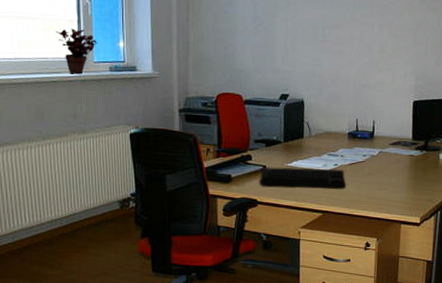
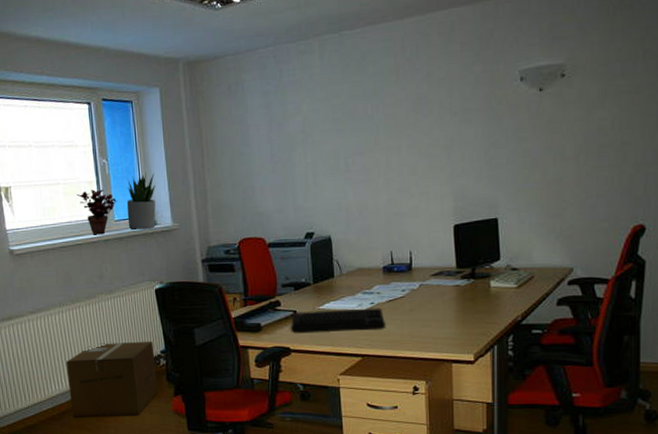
box: none [31,182,126,255] -> present [66,341,159,418]
planter: none [107,18,138,75] -> present [126,172,156,230]

